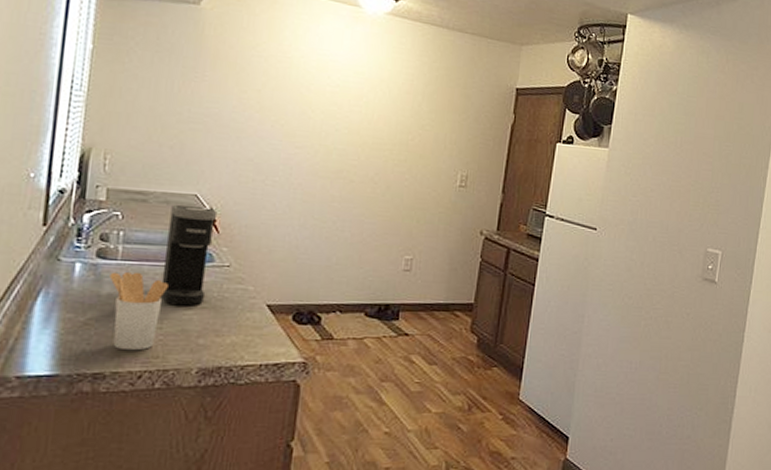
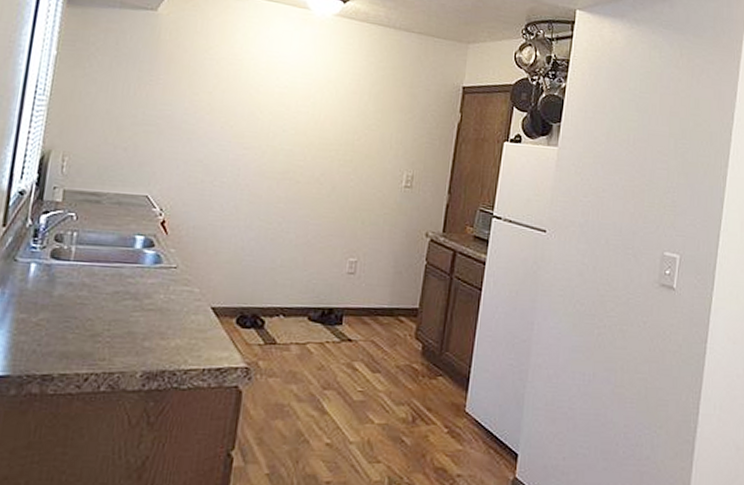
utensil holder: present [109,272,168,351] -> none [62,272,117,353]
coffee maker: present [161,204,218,306] -> none [110,205,167,308]

